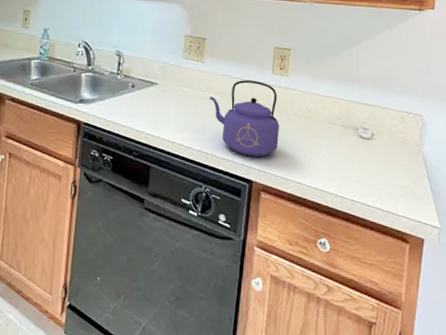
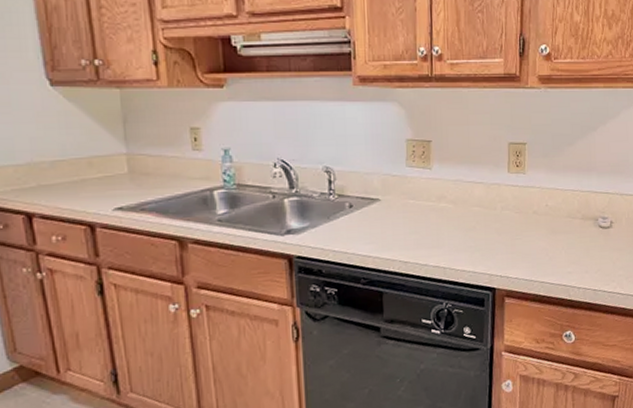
kettle: present [210,79,280,157] -> none [442,182,520,264]

